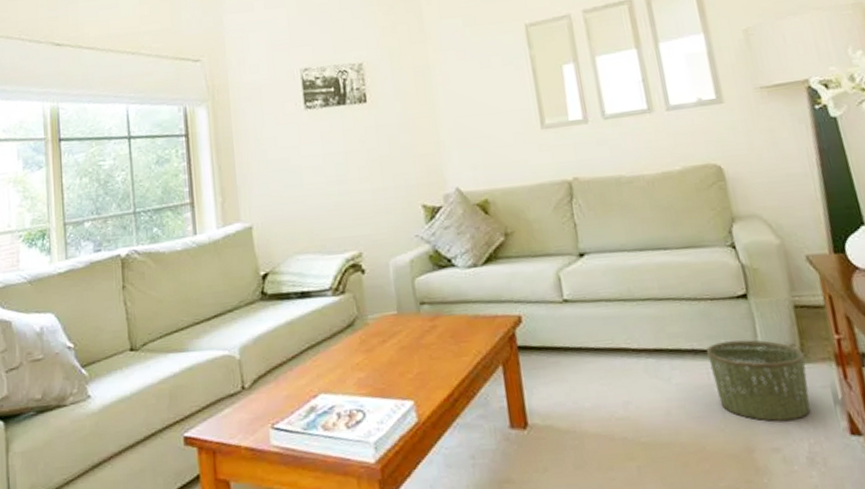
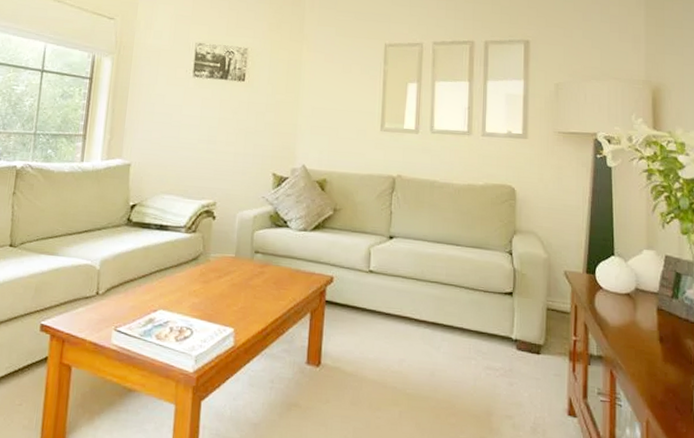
basket: present [705,339,811,422] -> none [472,326,546,397]

